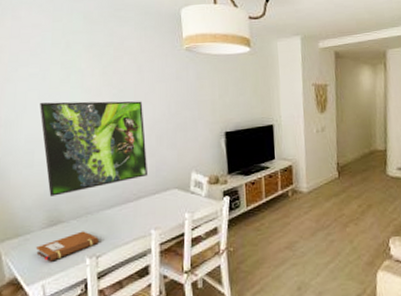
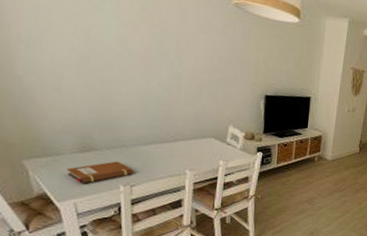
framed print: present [40,101,147,196] -> none [68,26,186,125]

